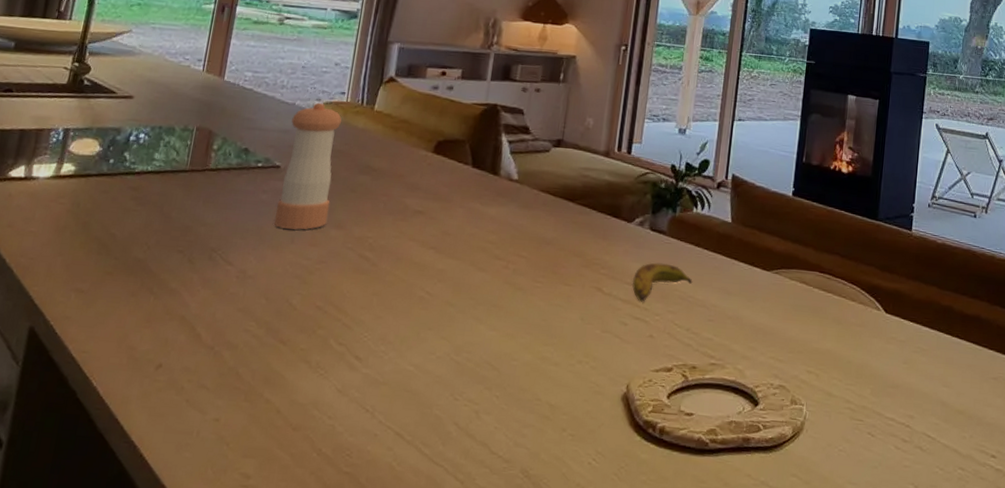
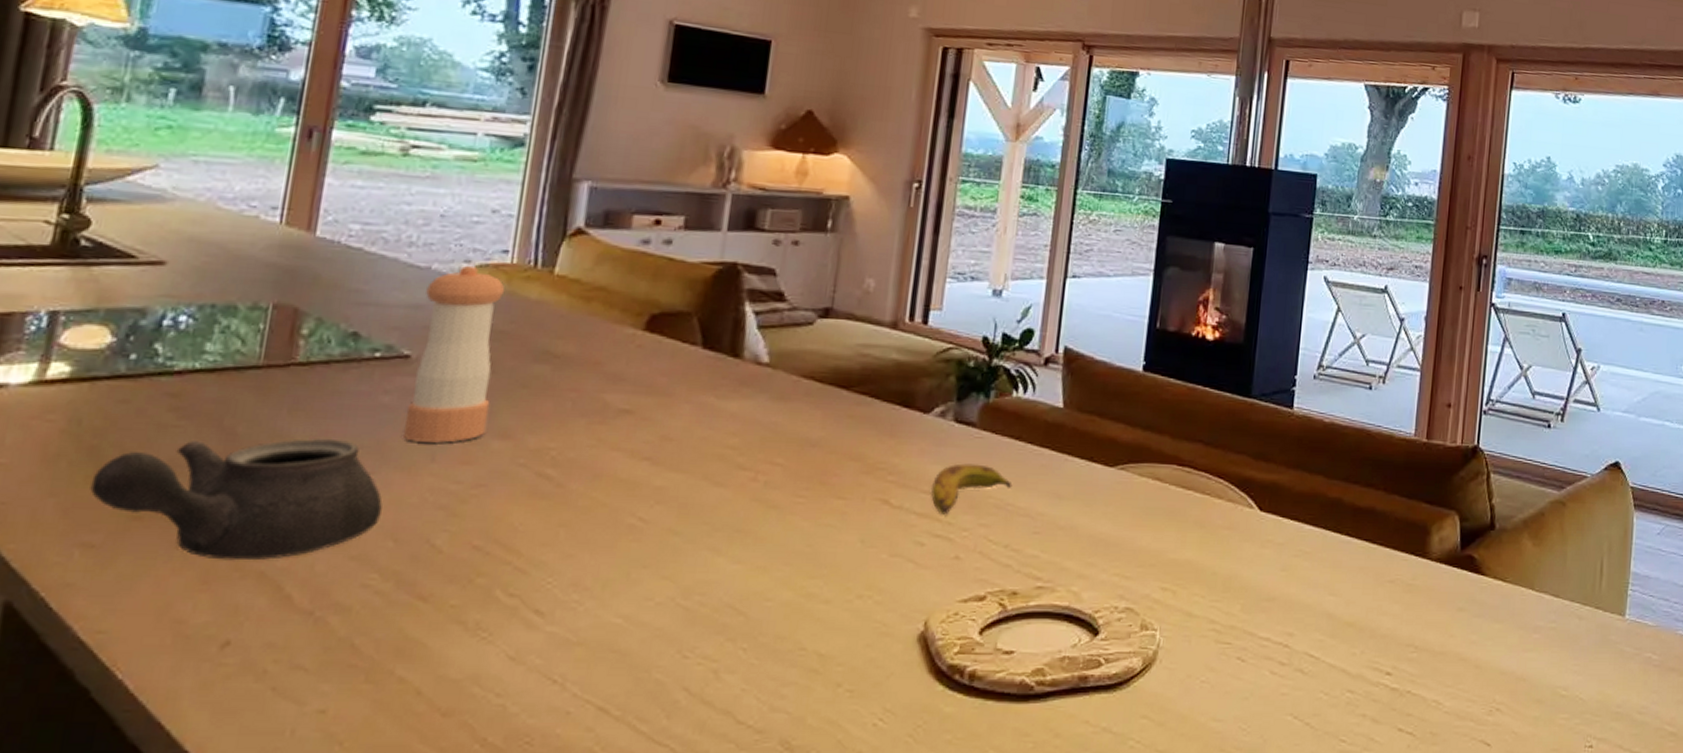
teapot: none [82,221,260,308] -> present [90,439,383,561]

